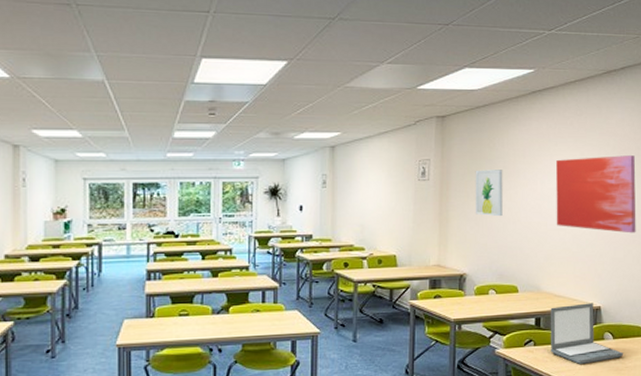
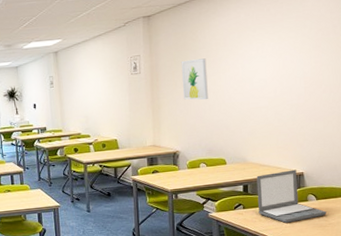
wall art: present [556,155,636,233] -> none [256,34,335,106]

